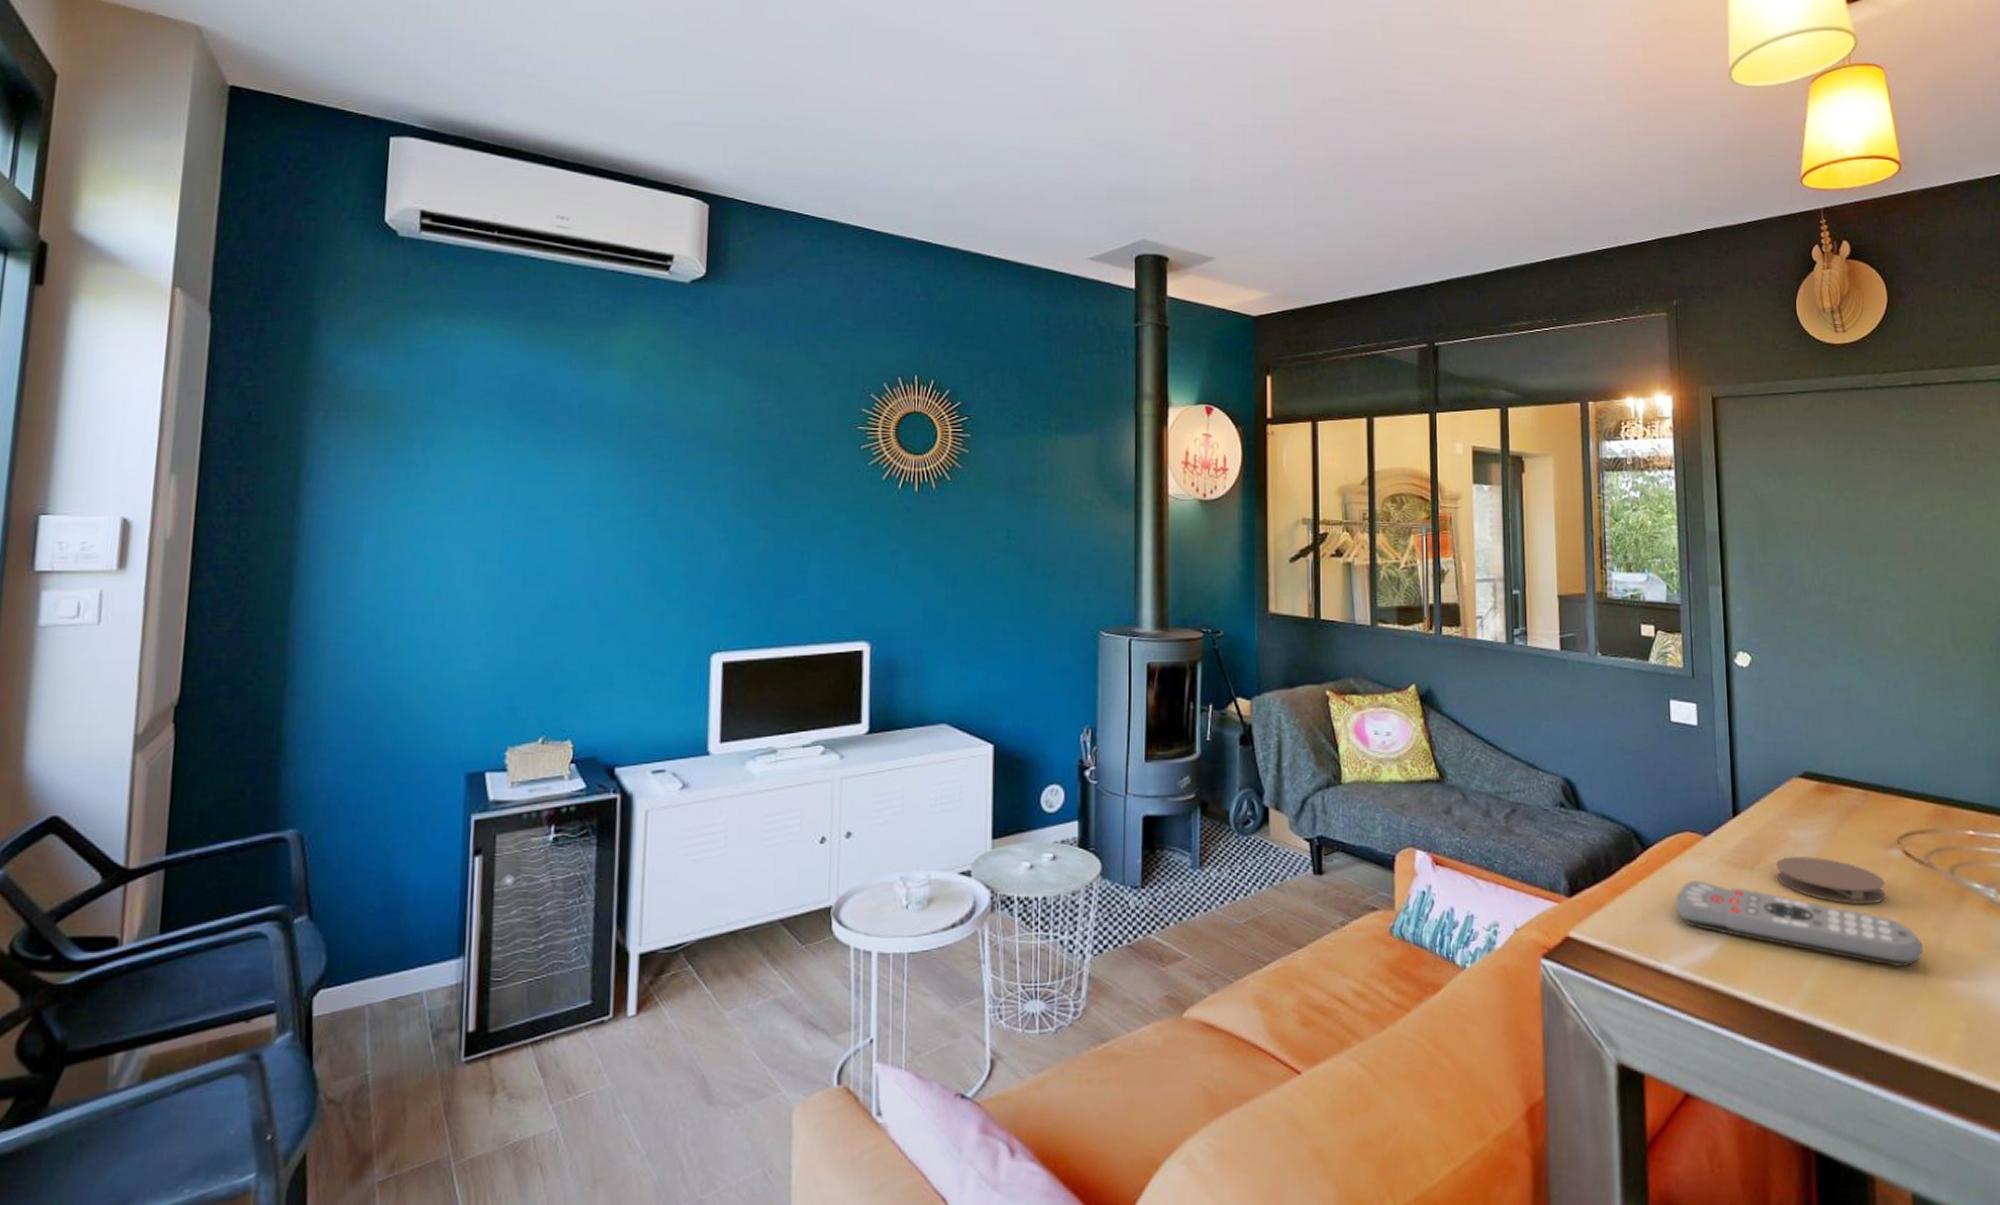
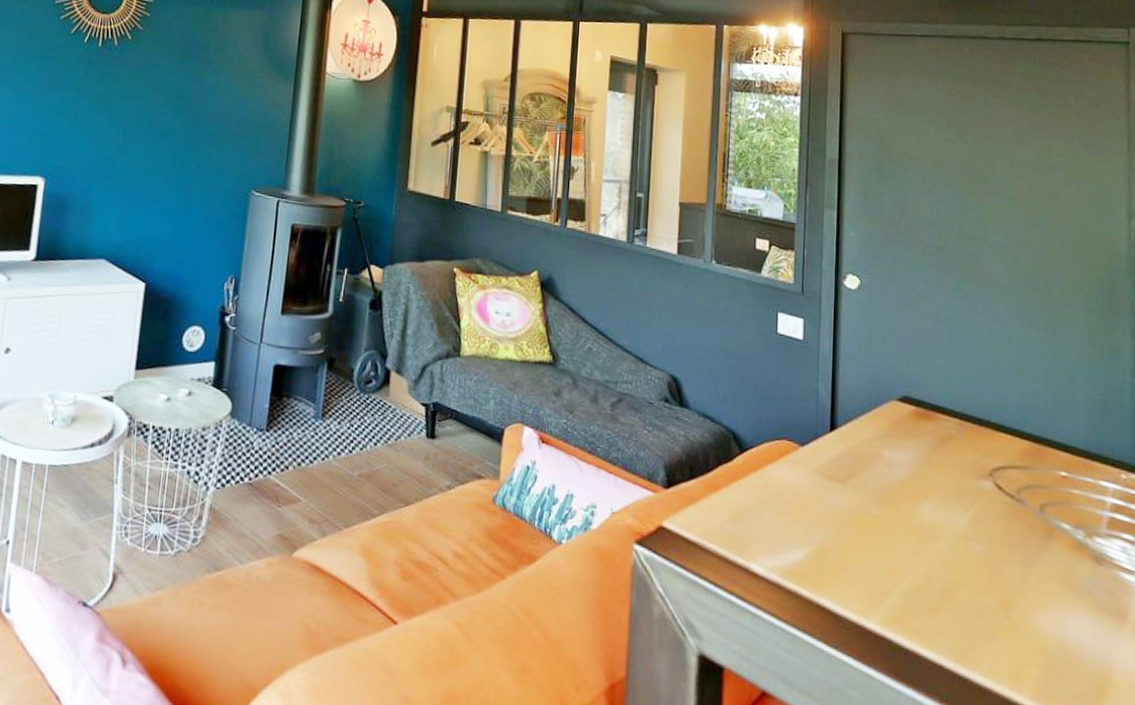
remote control: present [1676,879,1924,967] -> none [768,486,1009,596]
coaster: present [1775,855,1887,905] -> none [867,475,975,532]

